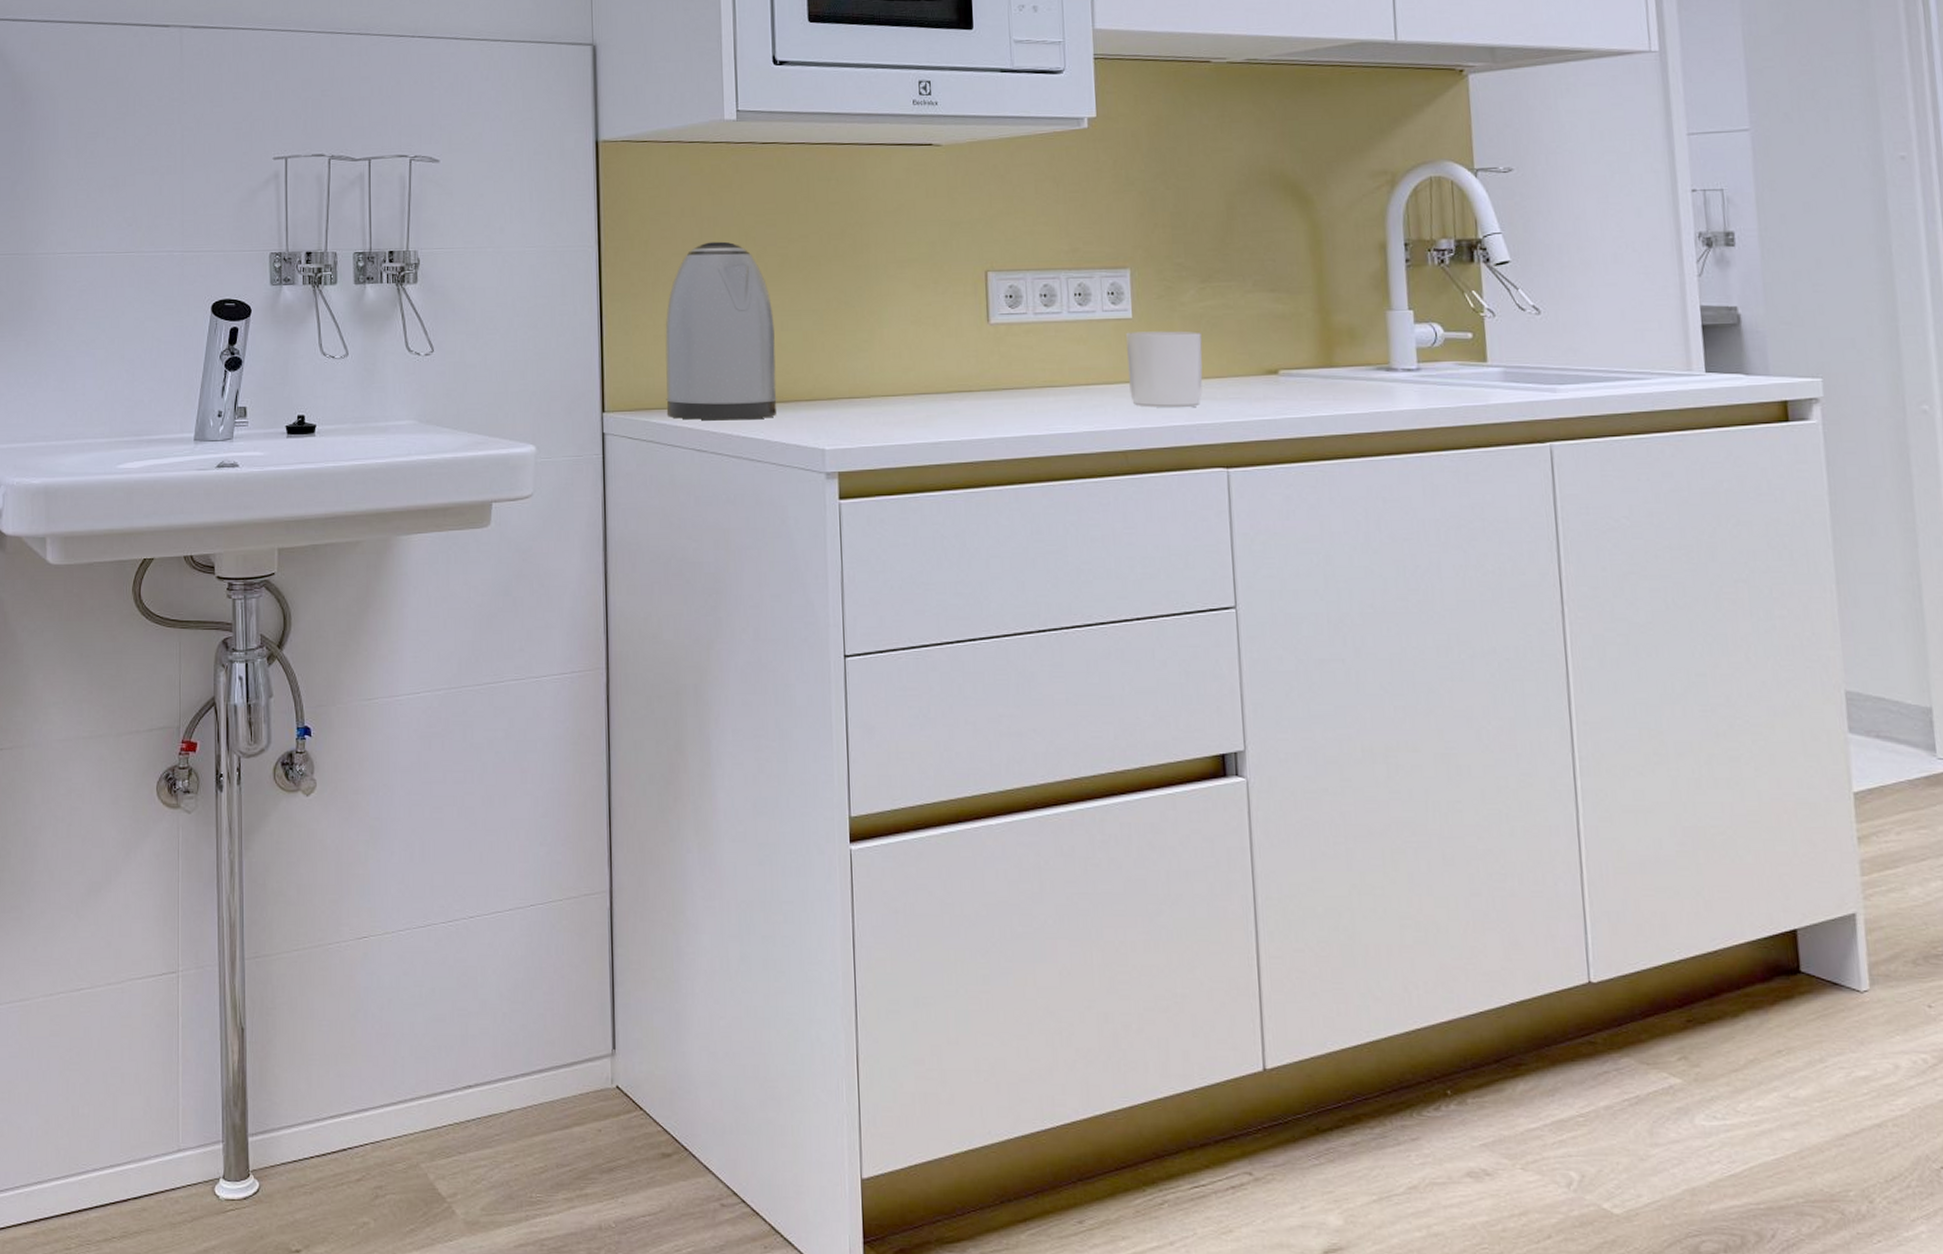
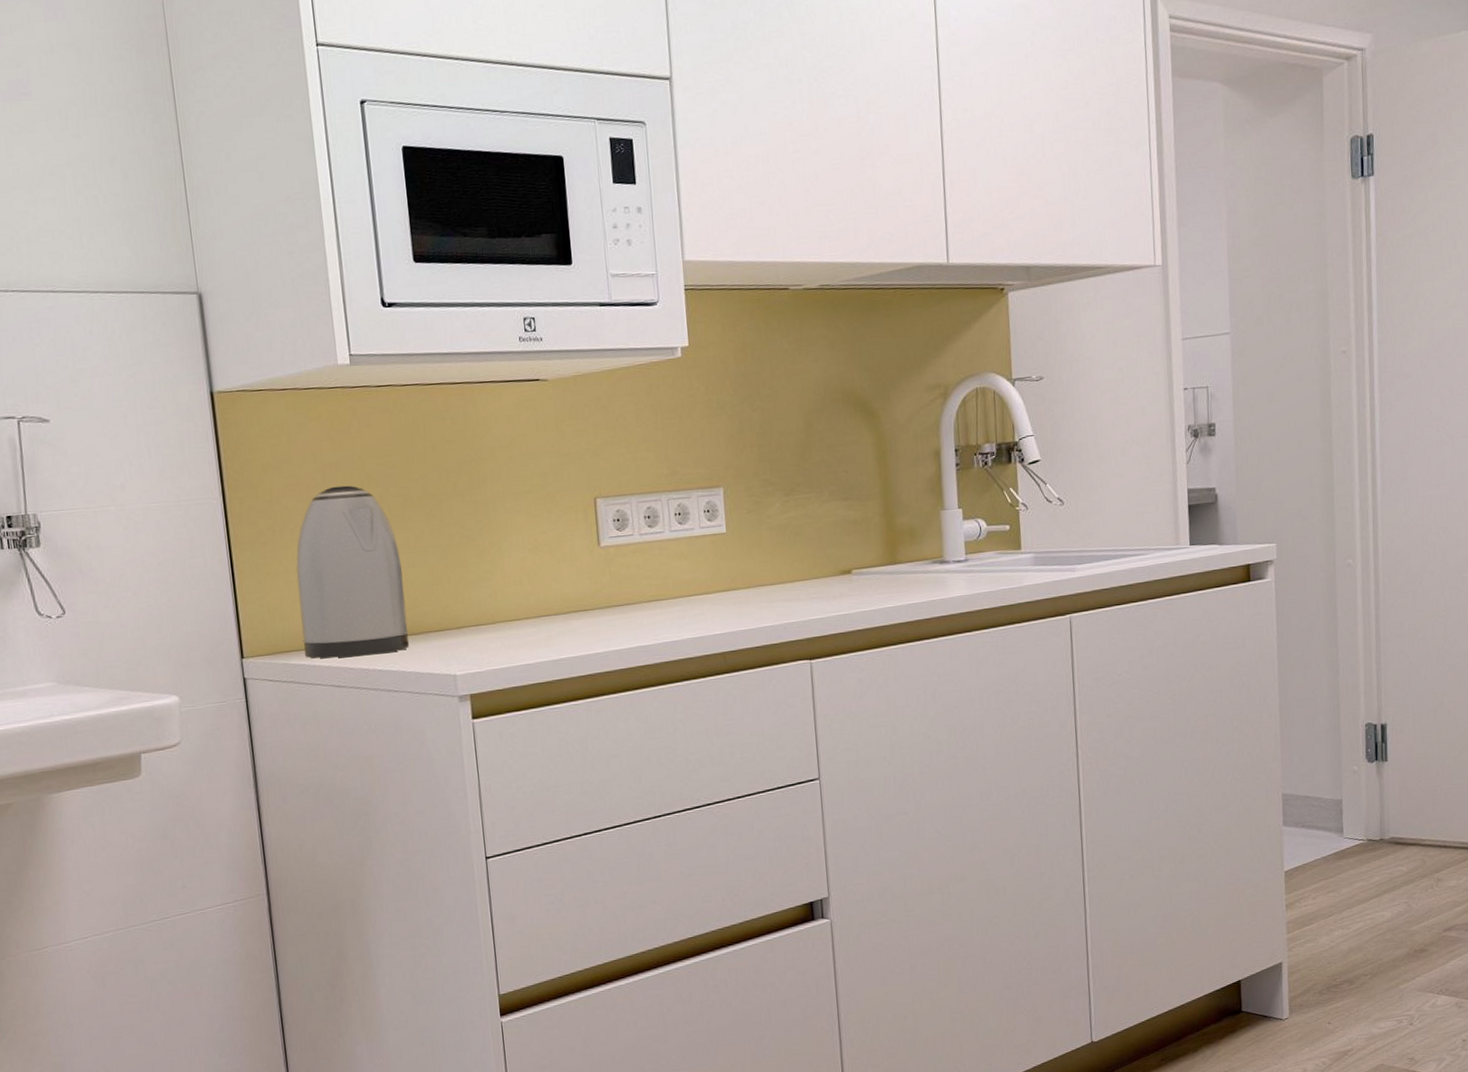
mug: present [1125,331,1203,408] -> none [720,540,788,612]

